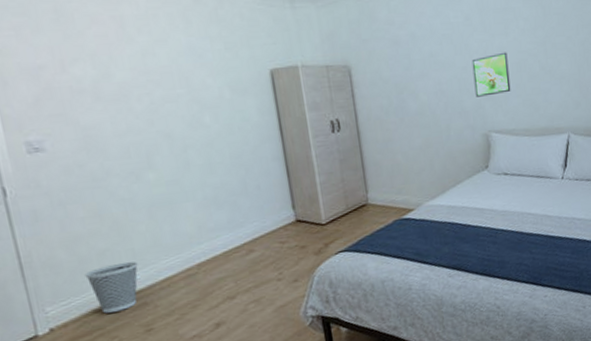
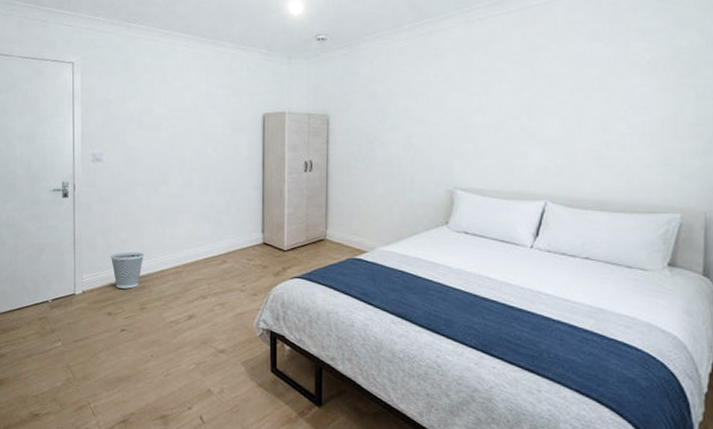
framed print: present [471,52,511,97] -> none [445,112,485,154]

